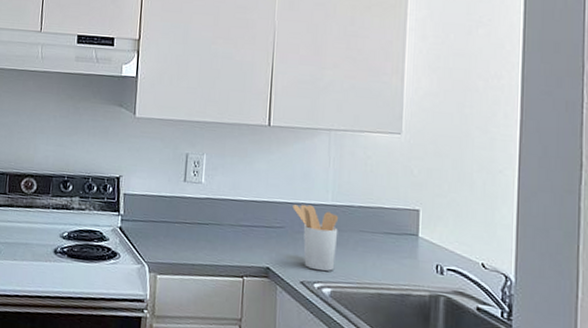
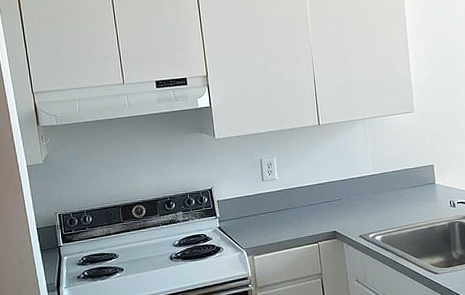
utensil holder: present [292,204,338,272] -> none [345,178,382,225]

